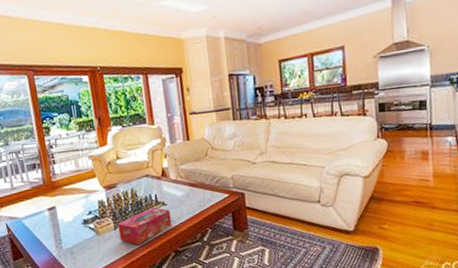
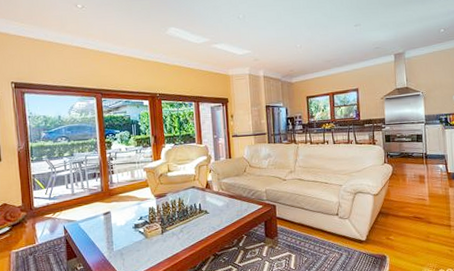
tissue box: present [117,207,172,245] -> none [165,215,212,248]

